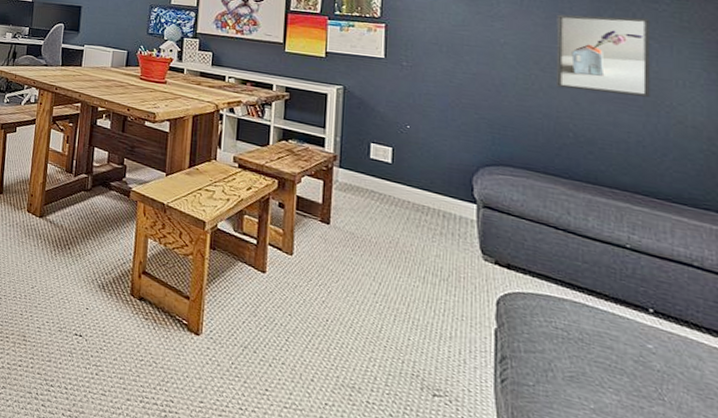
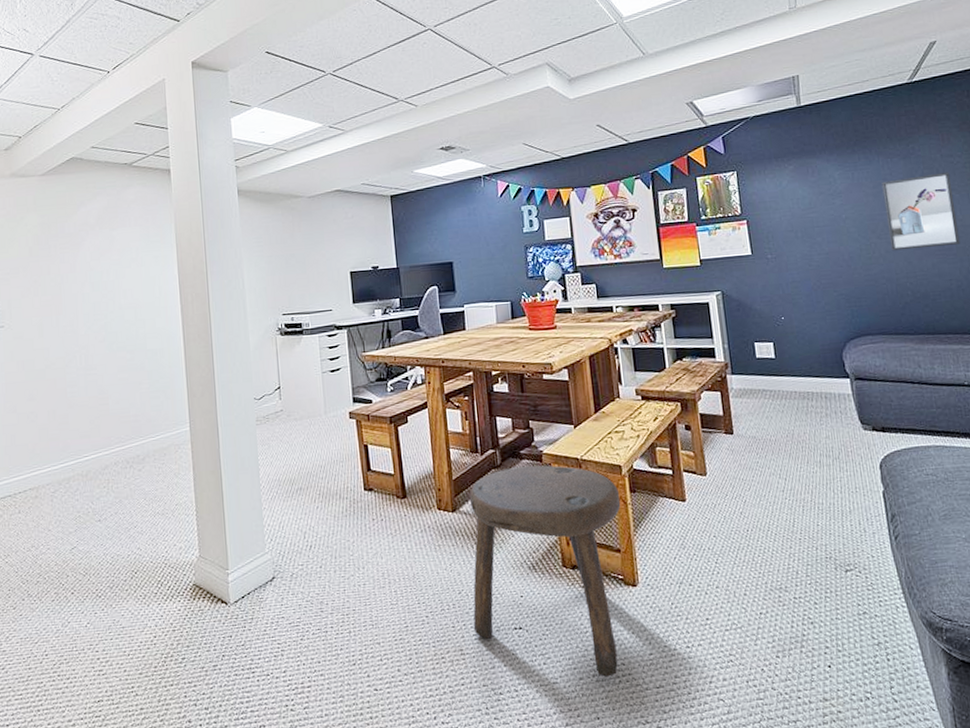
stool: none [38,194,199,409] -> present [469,465,621,677]

